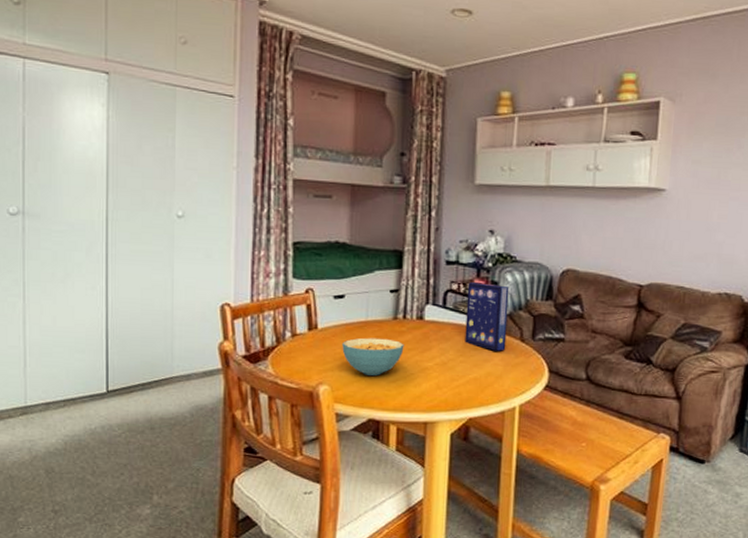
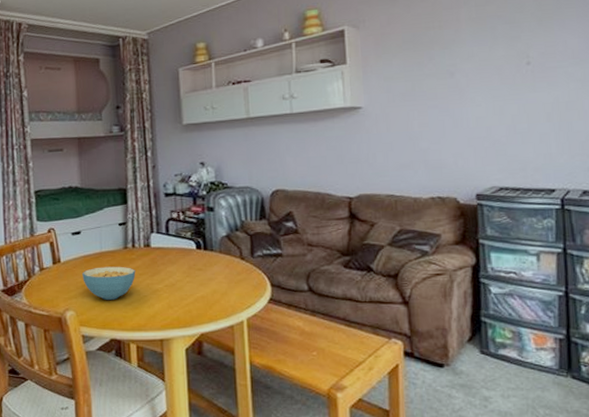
cereal box: present [465,282,509,351] -> none [186,209,228,270]

